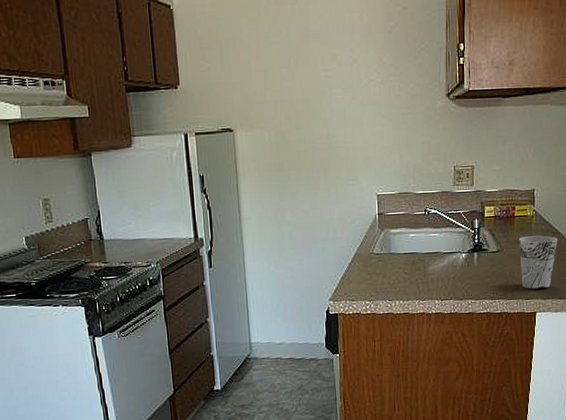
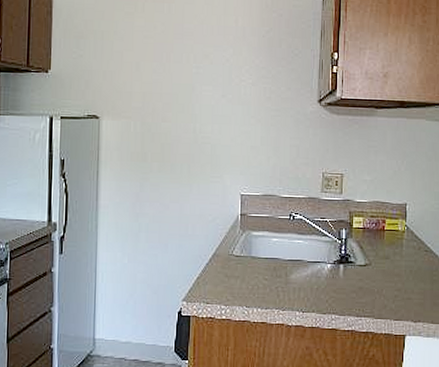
cup: present [519,235,557,290] -> none [389,252,430,311]

